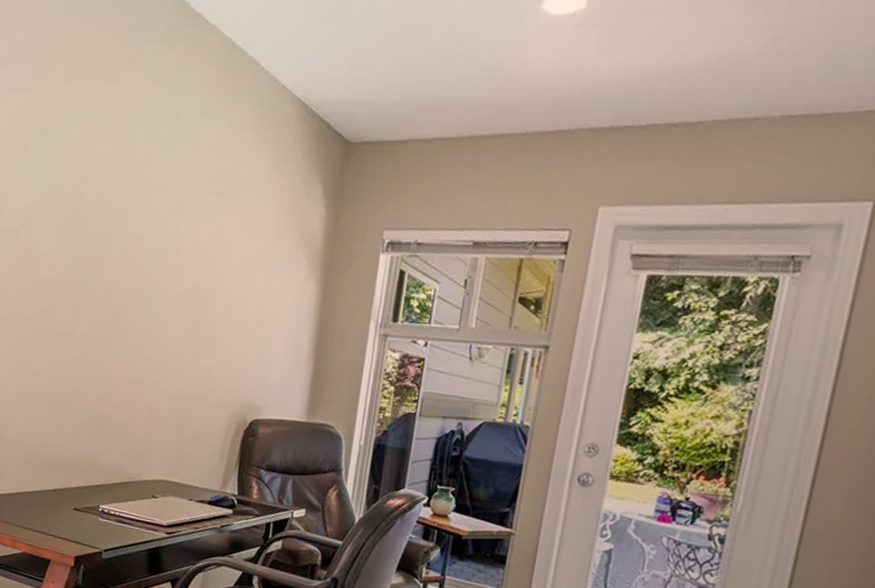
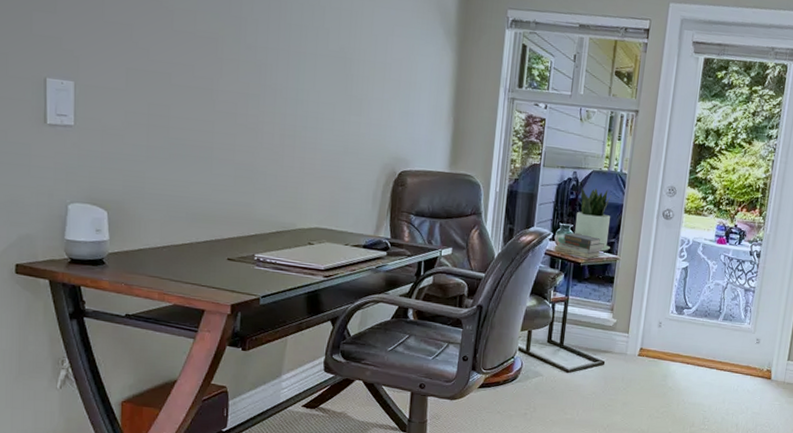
books: none [428,497,495,531] -> present [554,232,605,259]
planter: none [456,442,507,524] -> present [575,187,611,252]

